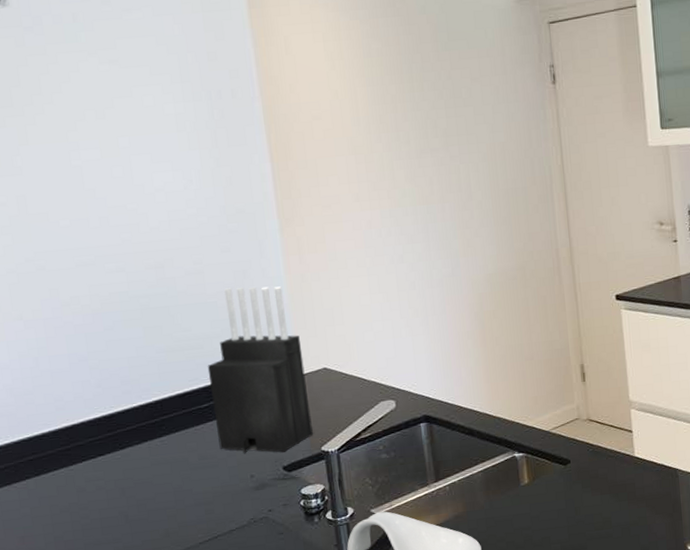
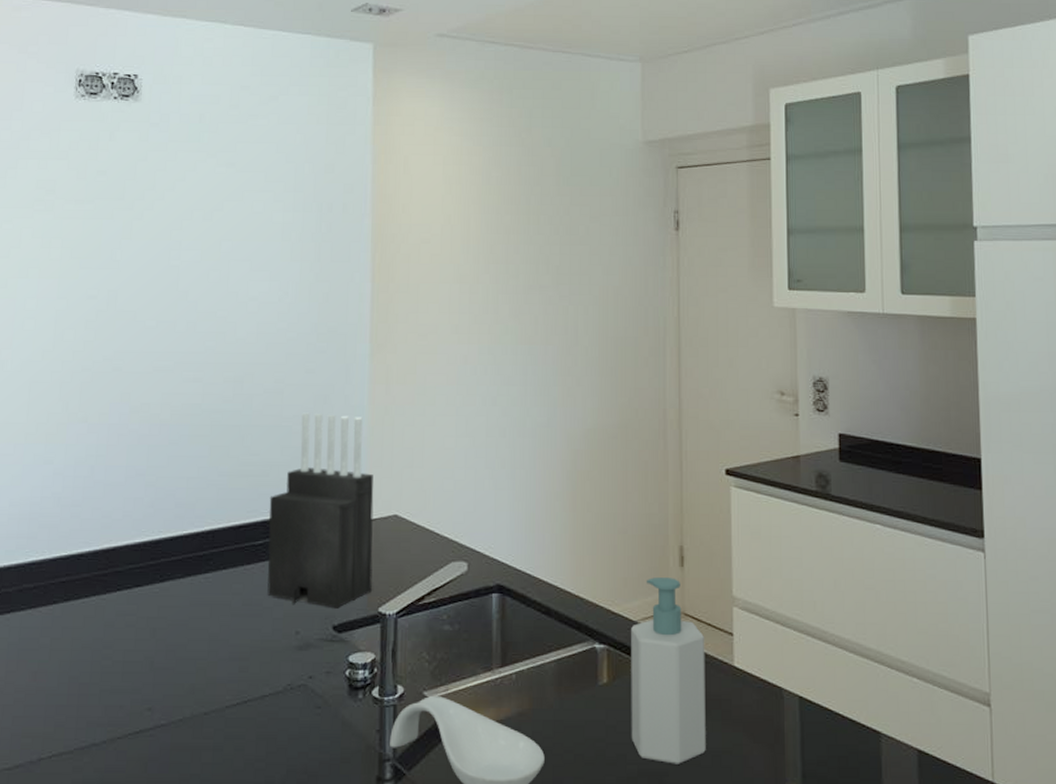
soap bottle: none [544,391,616,539] -> present [631,577,706,764]

